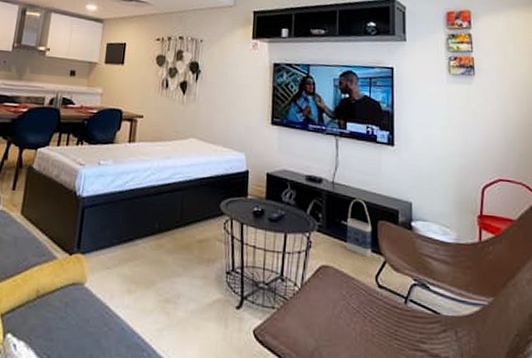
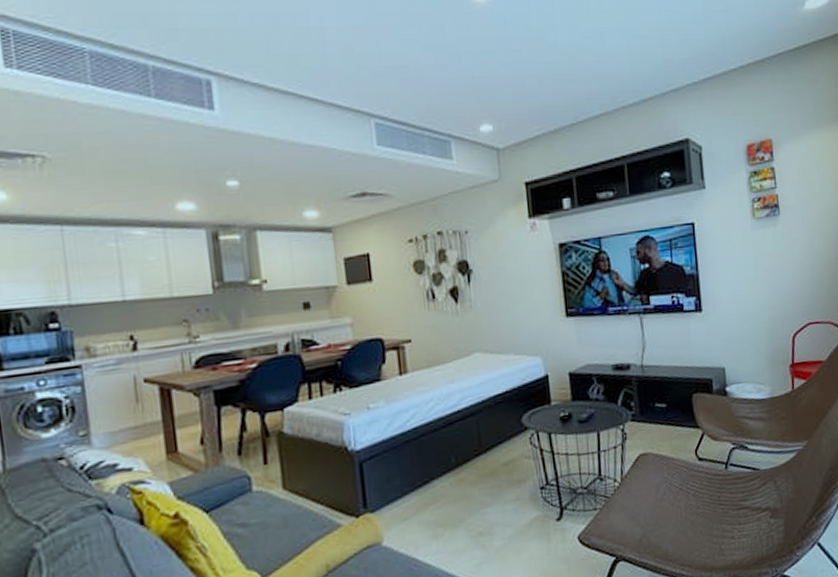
bag: present [347,198,372,257] -> none [661,376,690,434]

